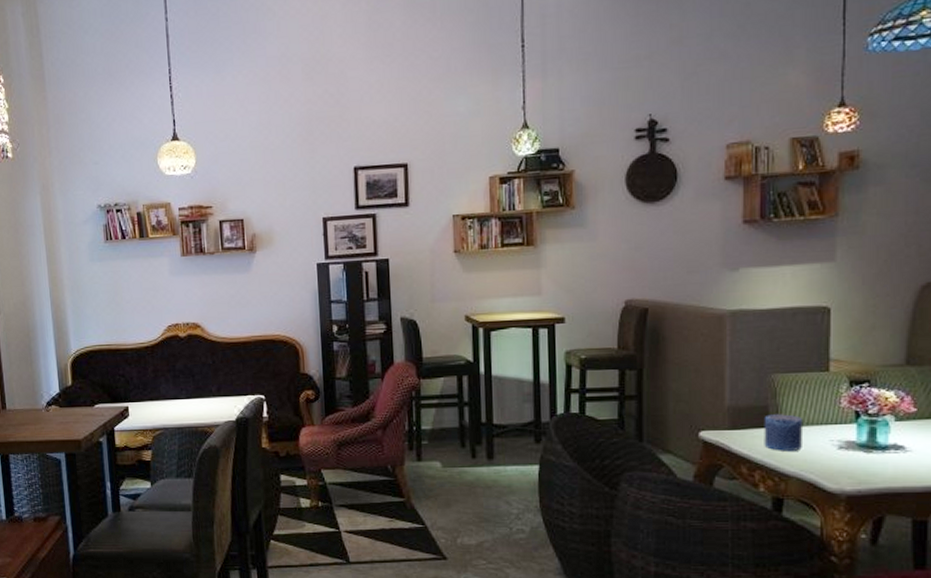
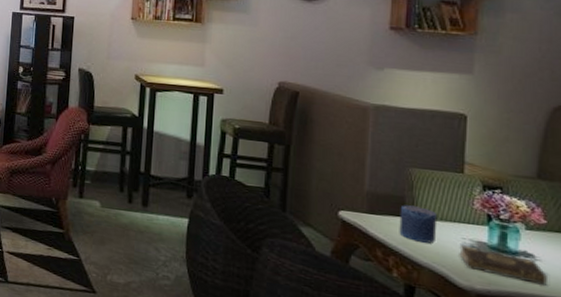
book: none [827,447,918,477] -> present [459,244,547,286]

